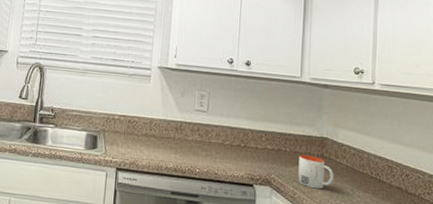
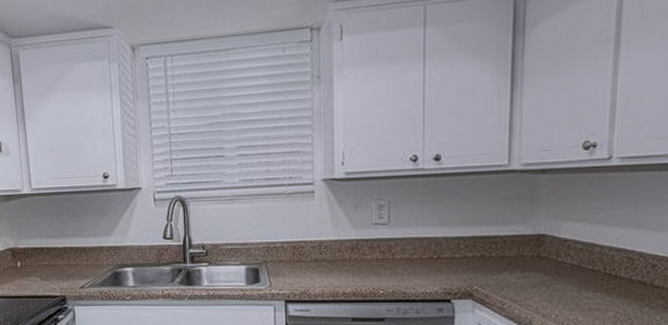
mug: present [298,154,334,189] -> none [507,258,554,296]

